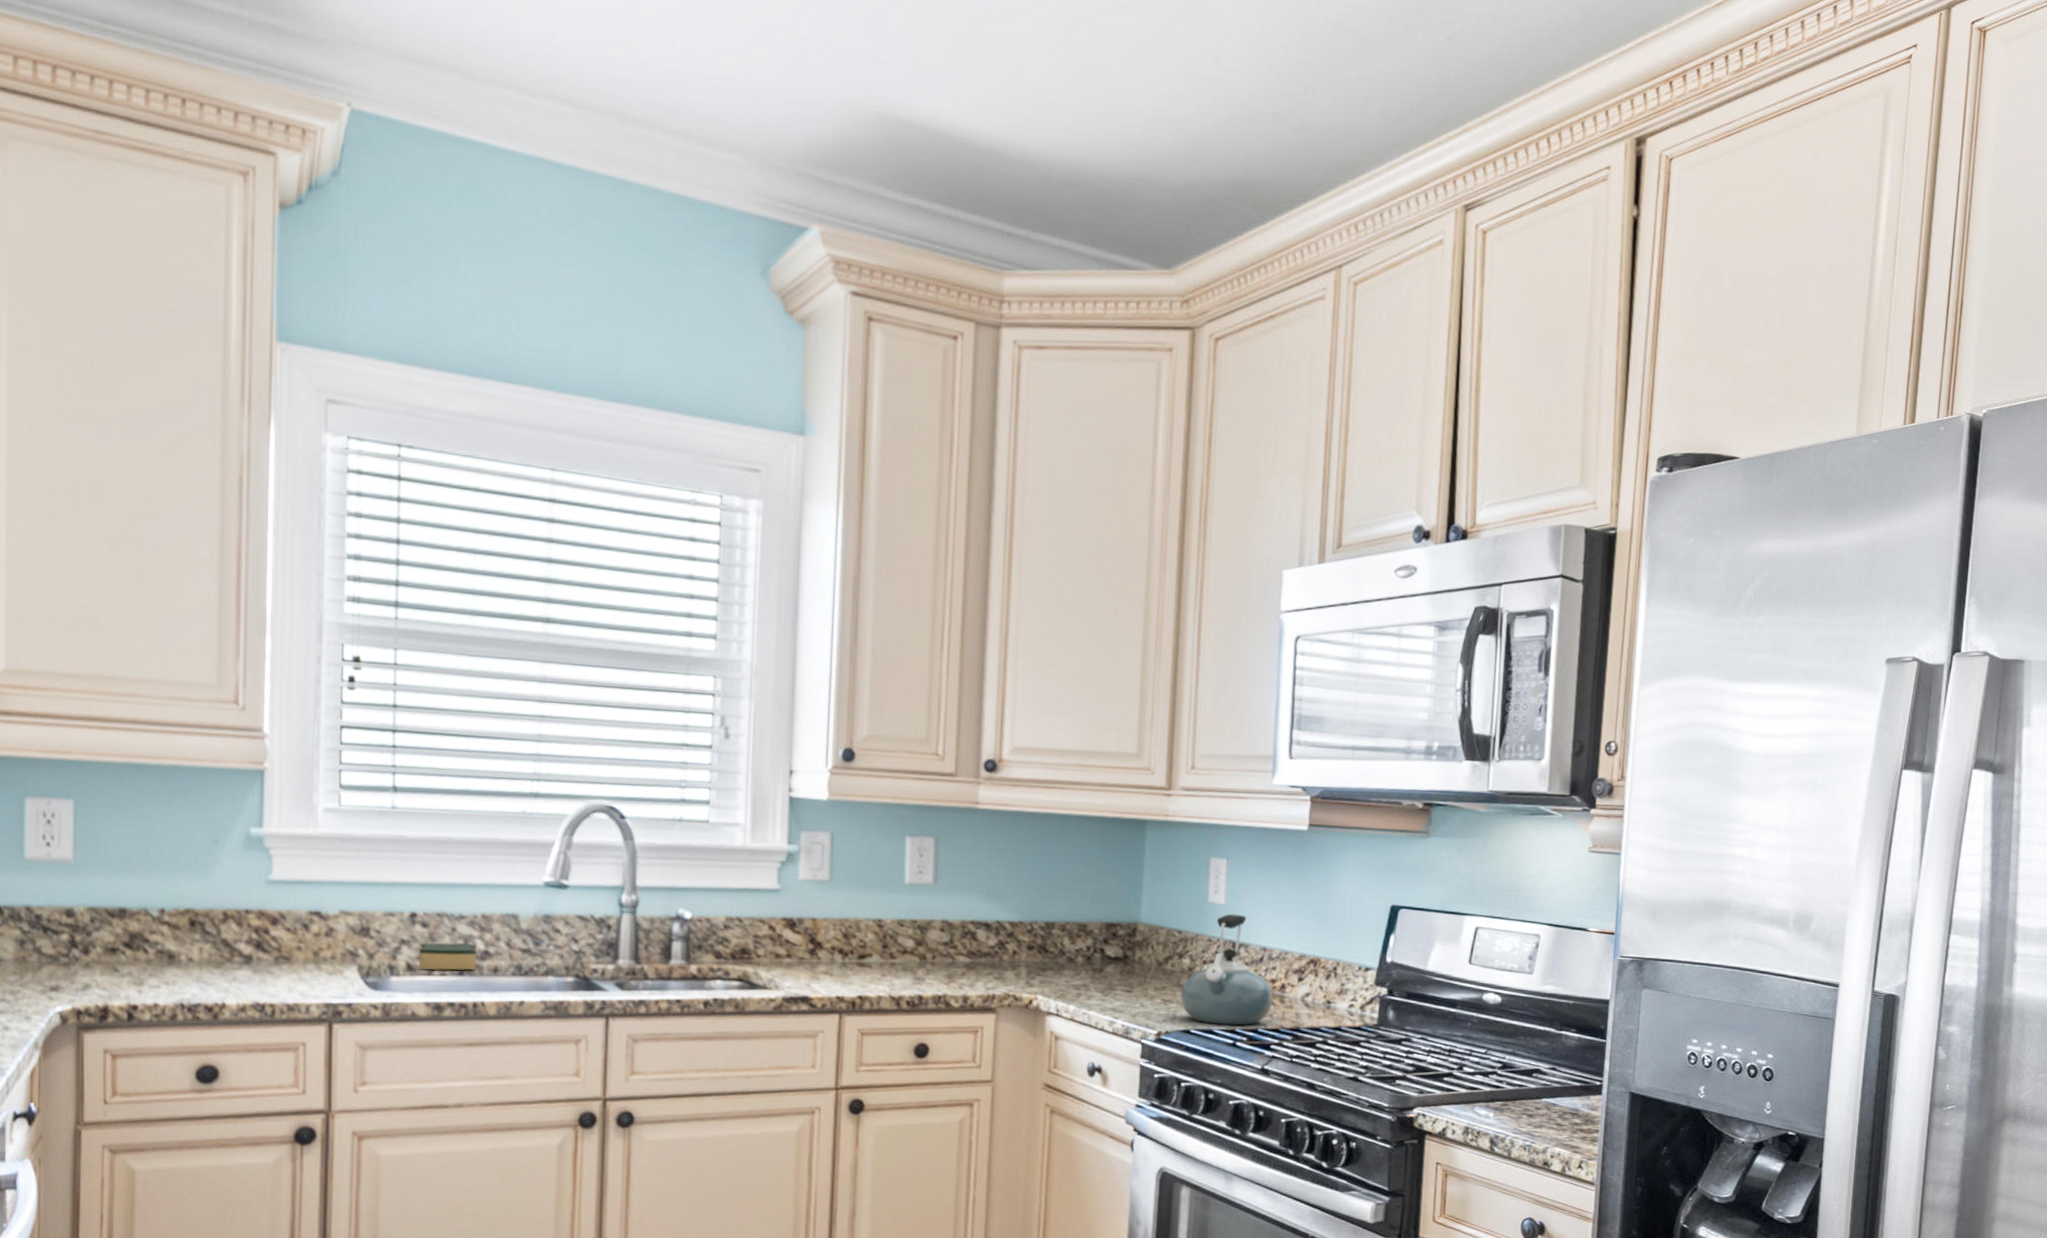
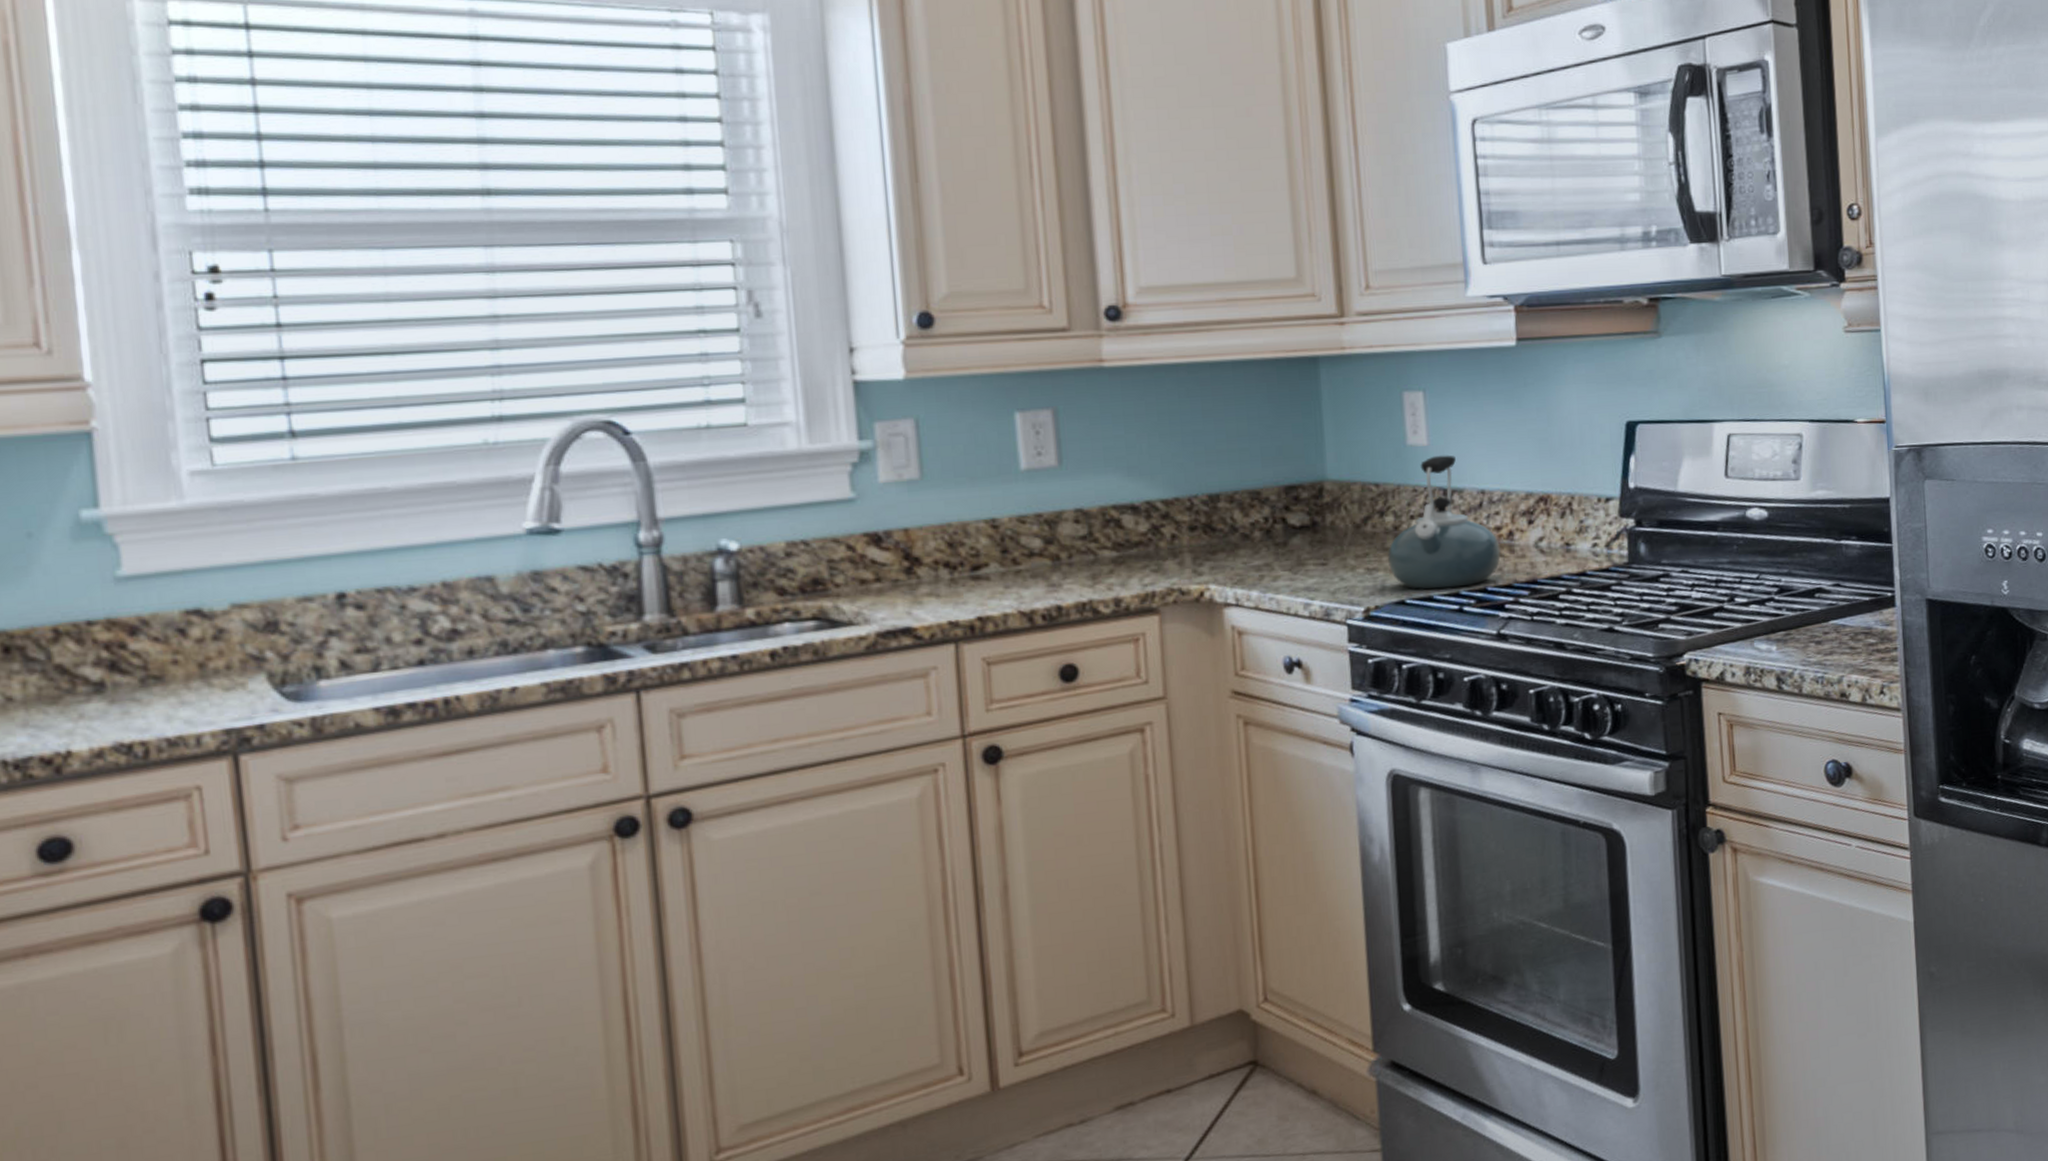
sponge: present [418,942,477,971] -> none [356,622,443,665]

